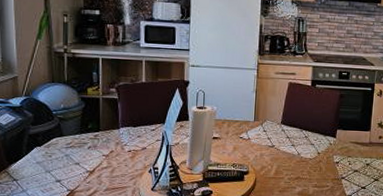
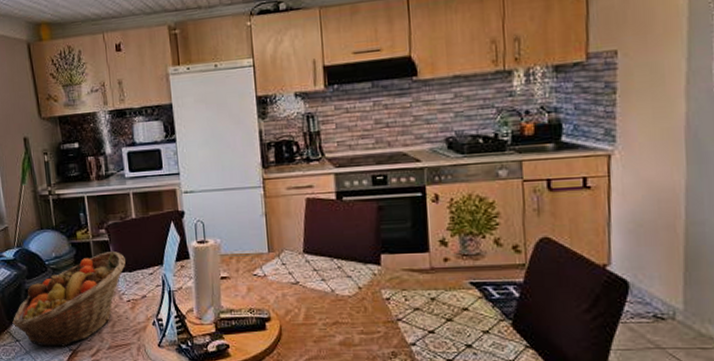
fruit basket: none [11,107,131,187] -> present [12,250,126,347]

